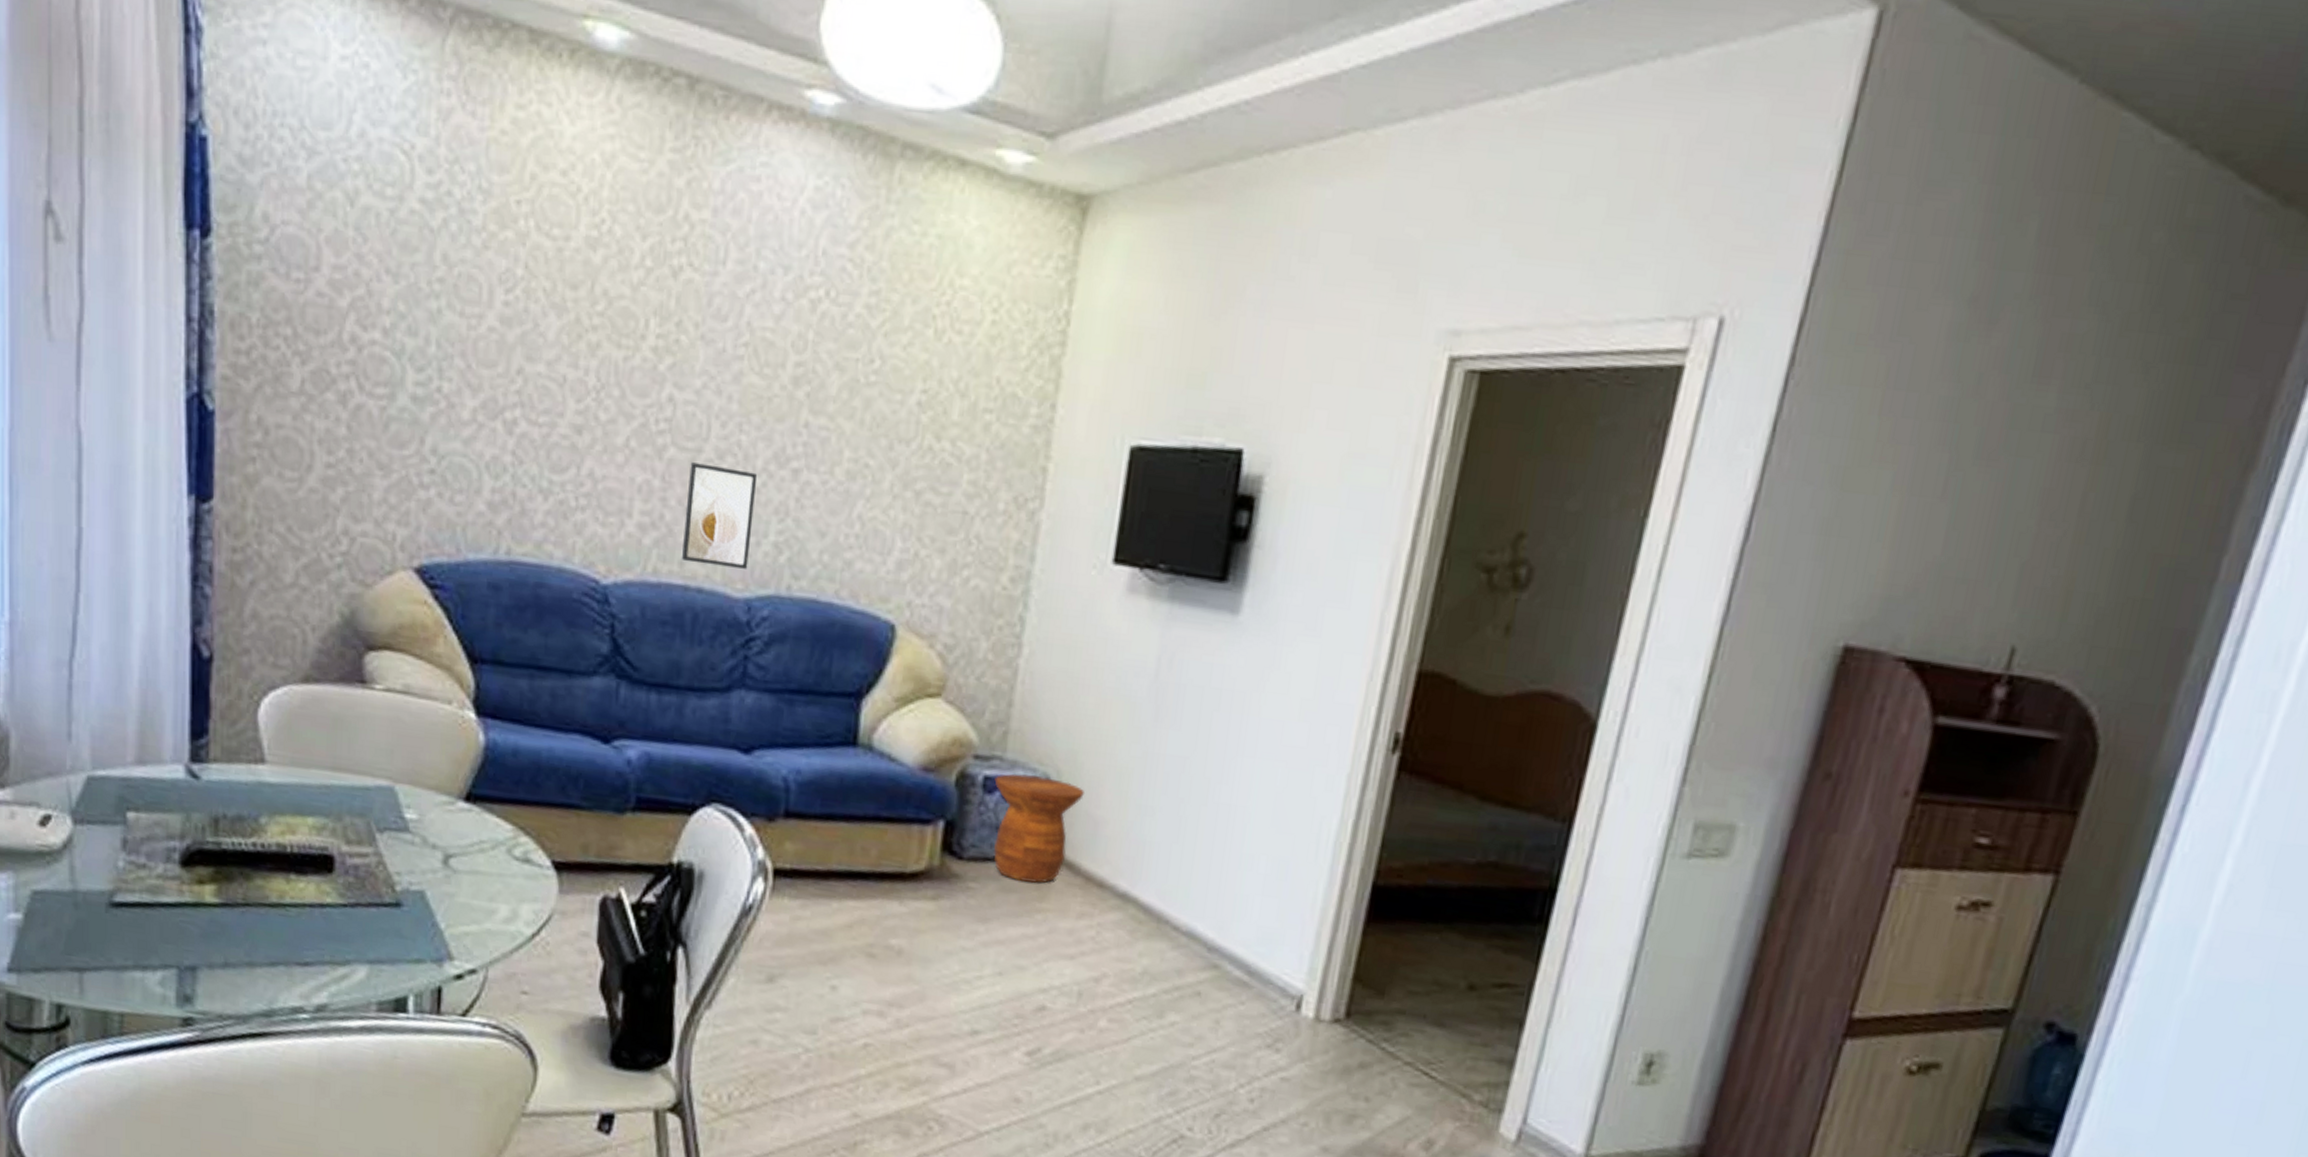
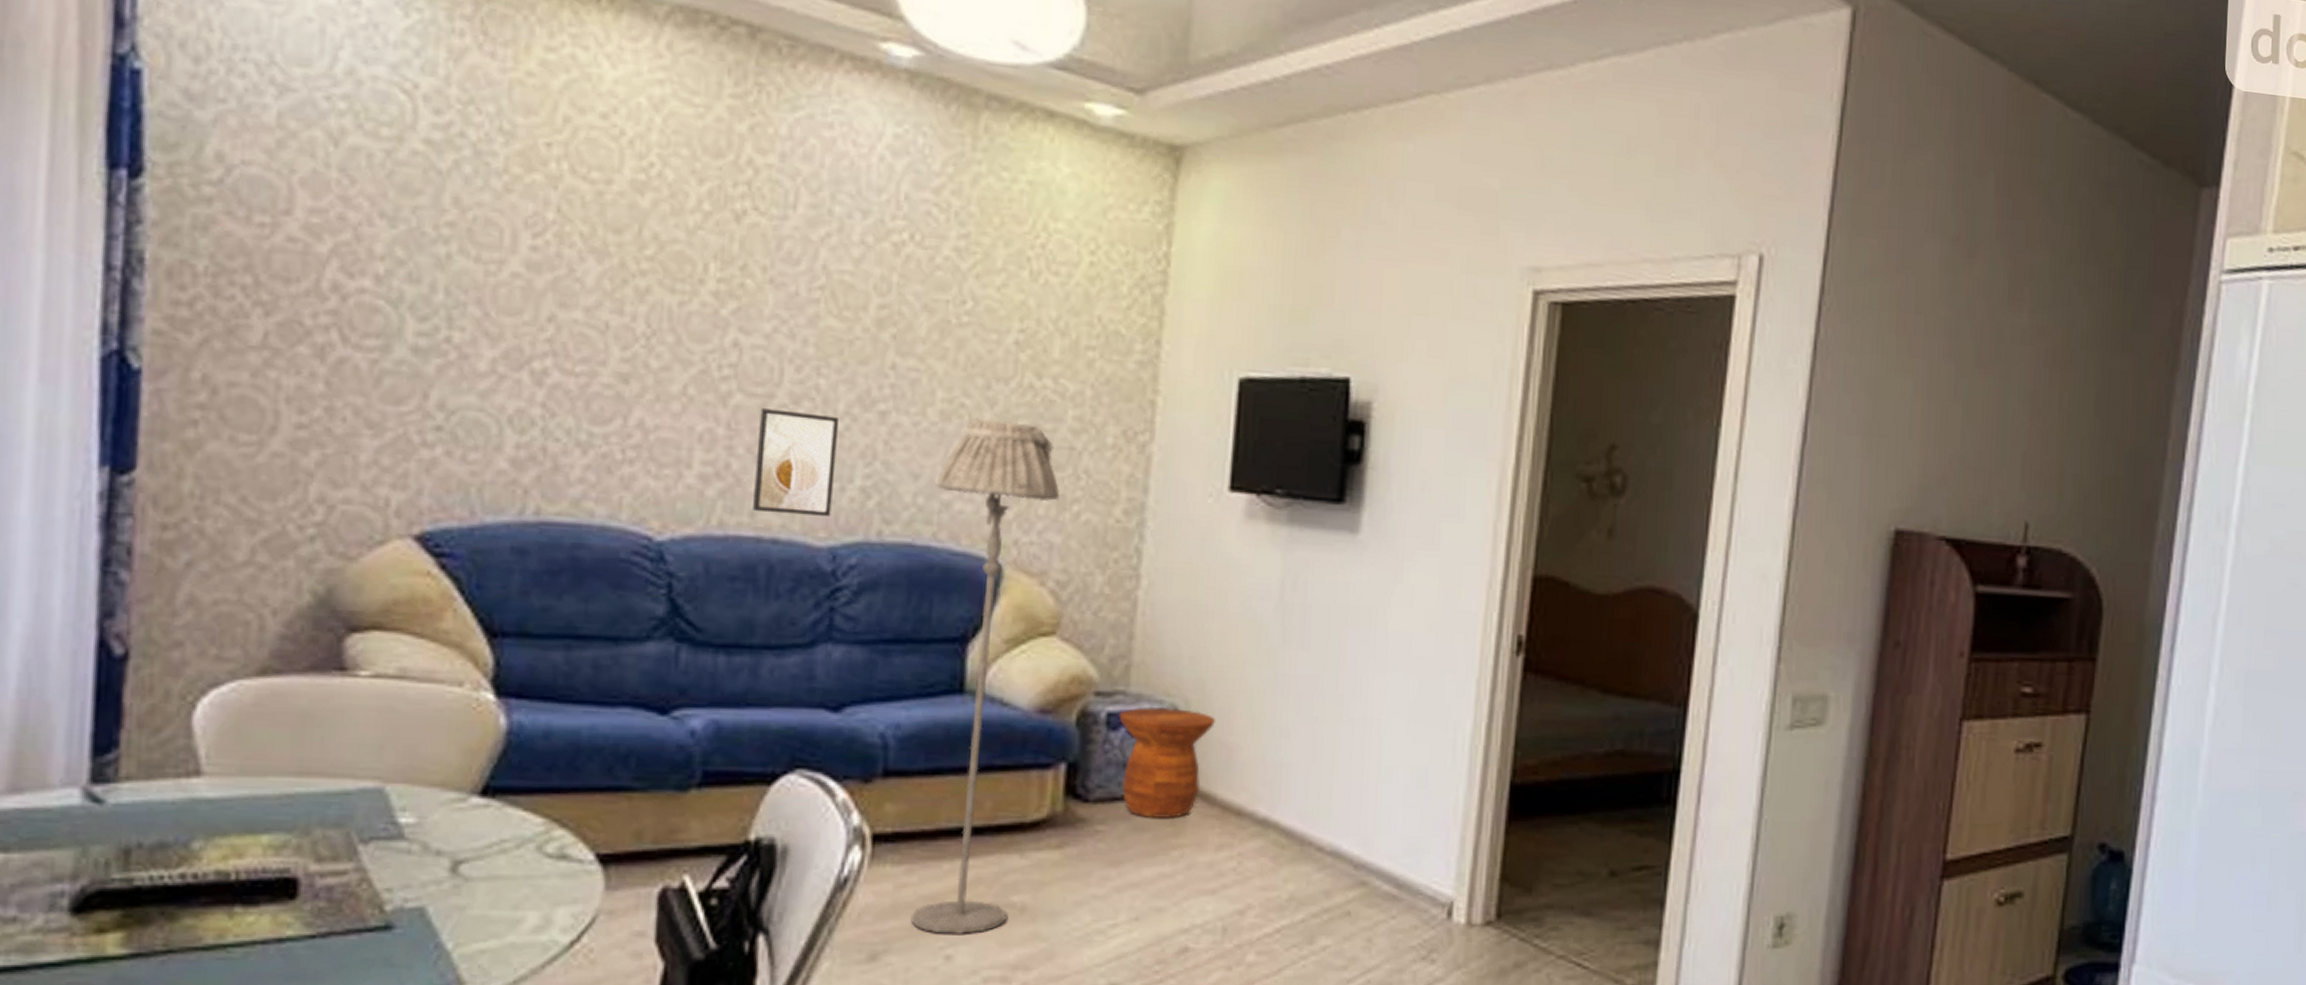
floor lamp: none [803,479,952,970] -> present [910,418,1061,936]

